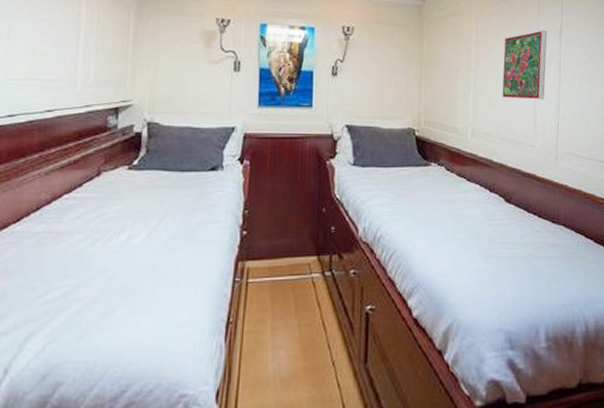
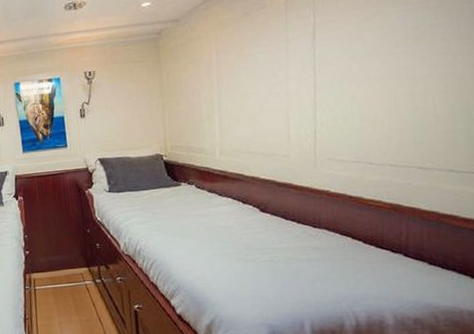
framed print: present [502,30,547,100] -> none [248,37,298,114]

